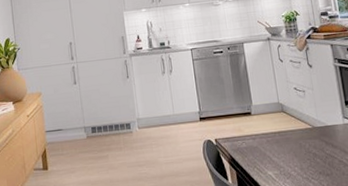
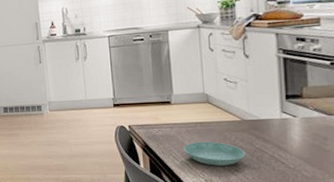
saucer: none [265,150,319,175] -> present [182,141,245,166]

